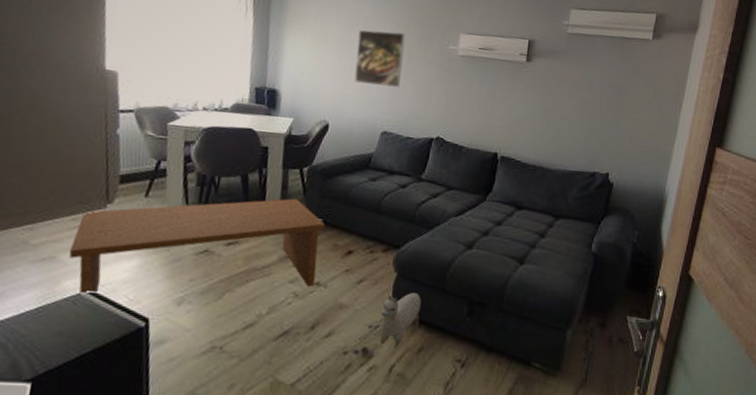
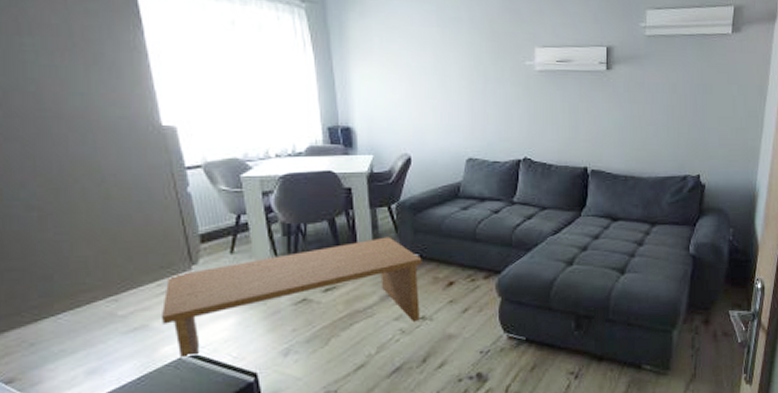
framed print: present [354,30,406,88] -> none [429,53,480,111]
plush toy: present [380,293,421,349] -> none [490,315,529,370]

